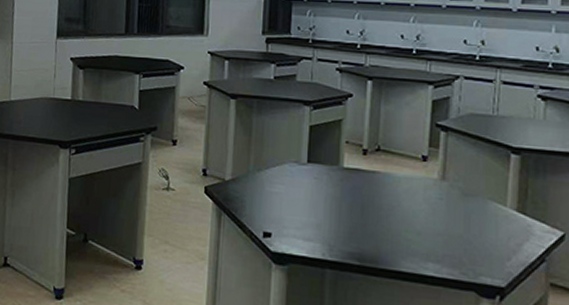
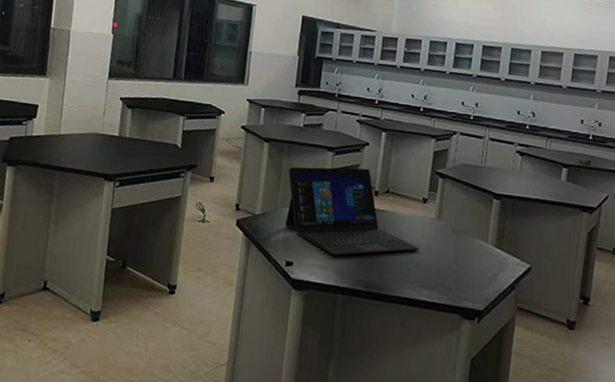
laptop: none [259,123,421,225] -> present [285,167,419,256]

